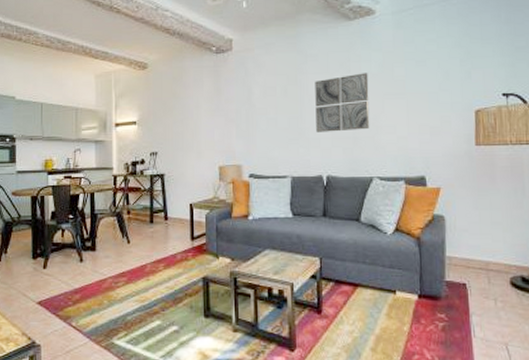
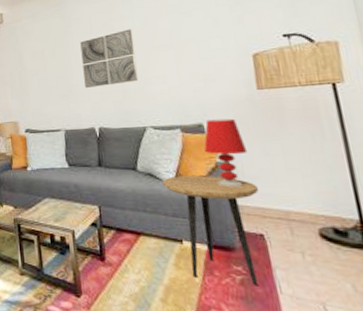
side table: none [382,228,466,332] -> present [162,175,259,286]
table lamp: none [424,172,461,239] -> present [204,118,248,187]

